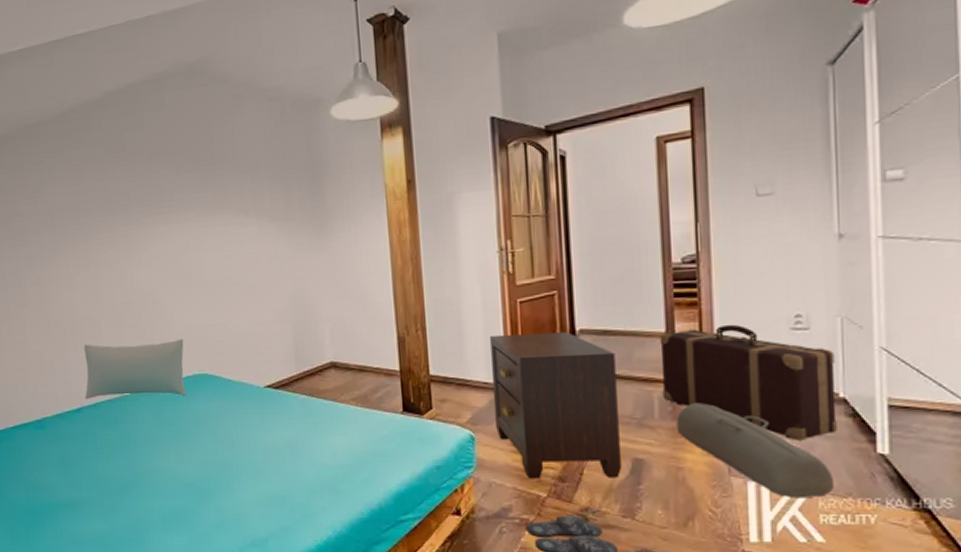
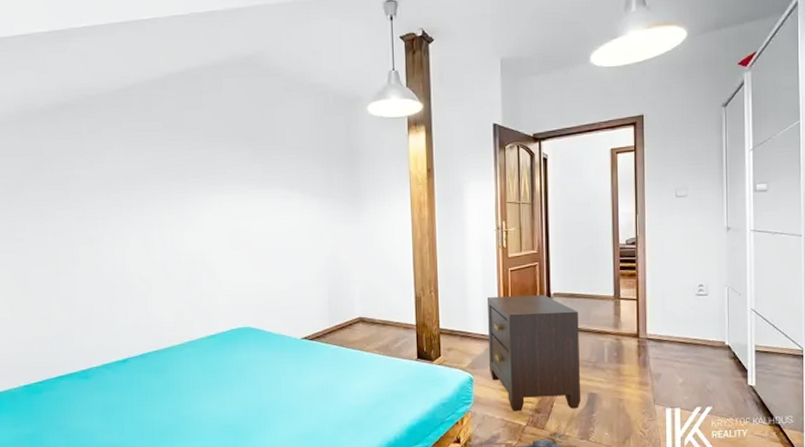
pillow: present [84,338,186,399] -> none [132,296,230,350]
suitcase: present [659,324,837,441] -> none [609,290,724,377]
duffel bag: present [676,403,833,497] -> none [619,349,721,419]

